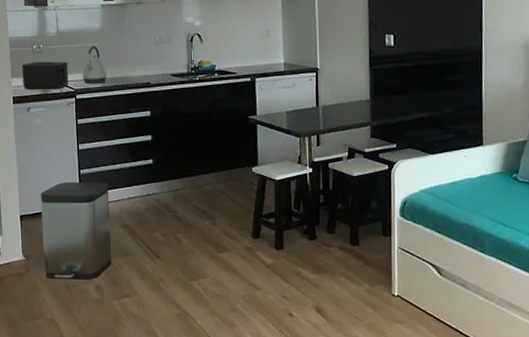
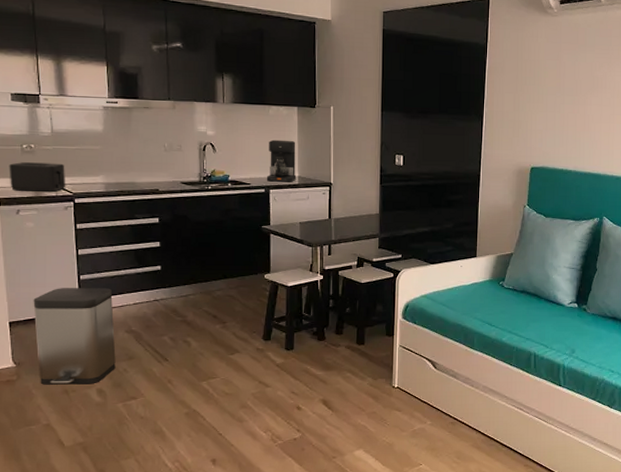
kettle: present [82,46,107,85] -> none [82,149,110,189]
coffee maker: none [252,26,282,70] -> present [266,139,297,182]

